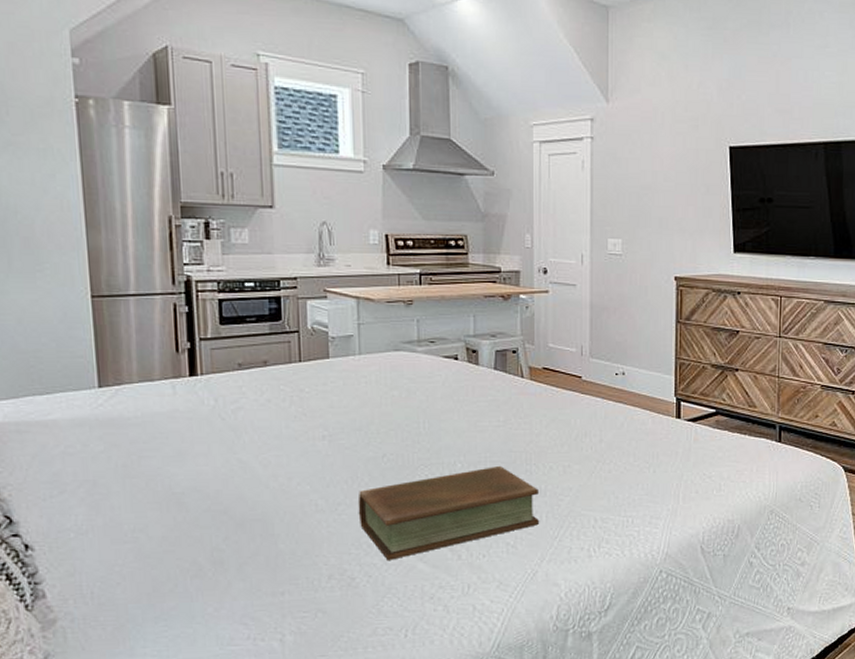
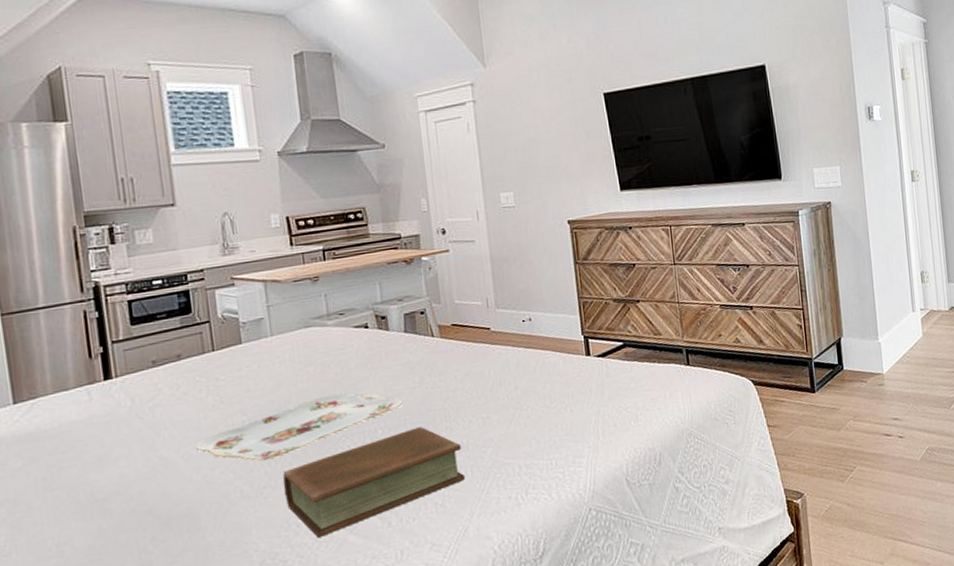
serving tray: none [274,422,486,478] -> present [195,393,404,461]

